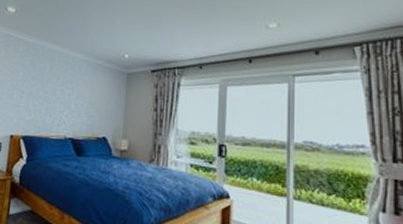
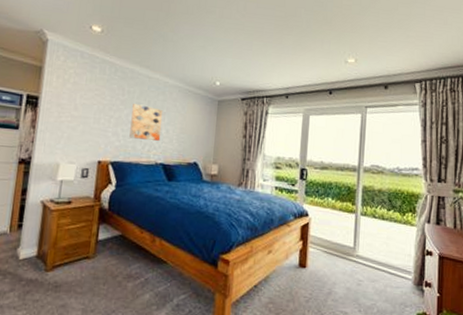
wall art: none [40,79,73,115] -> present [129,104,163,141]

